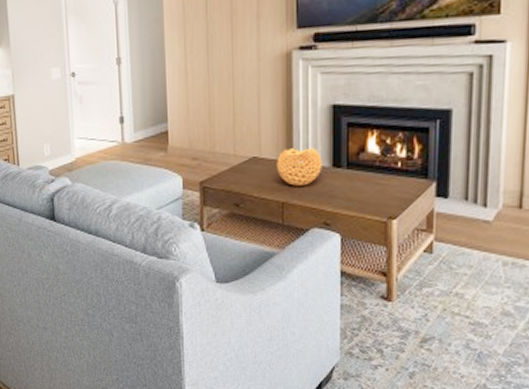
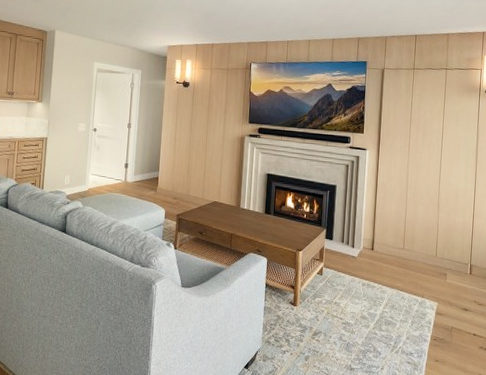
decorative bowl: present [277,147,322,186] -> none [229,198,259,224]

